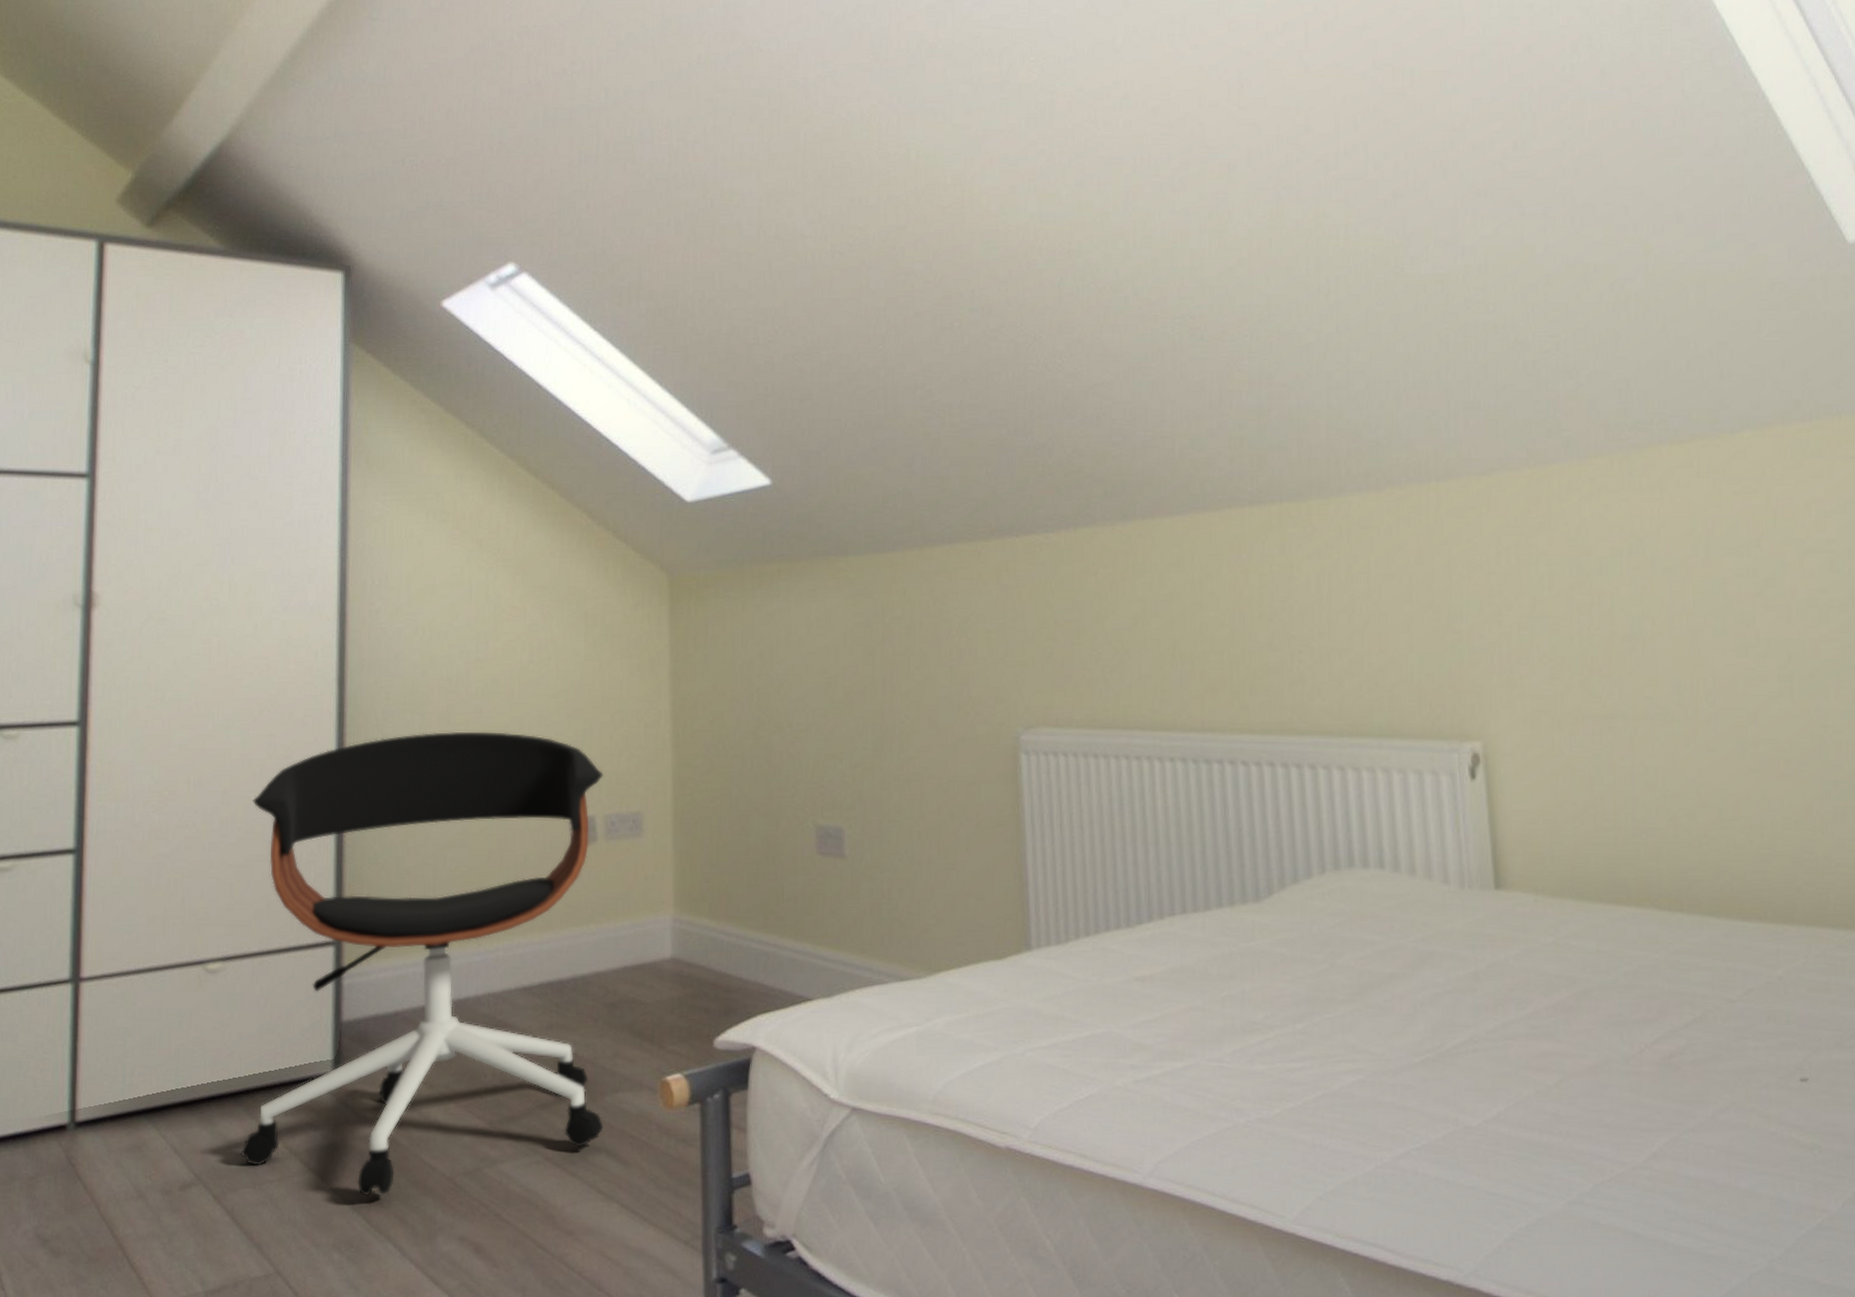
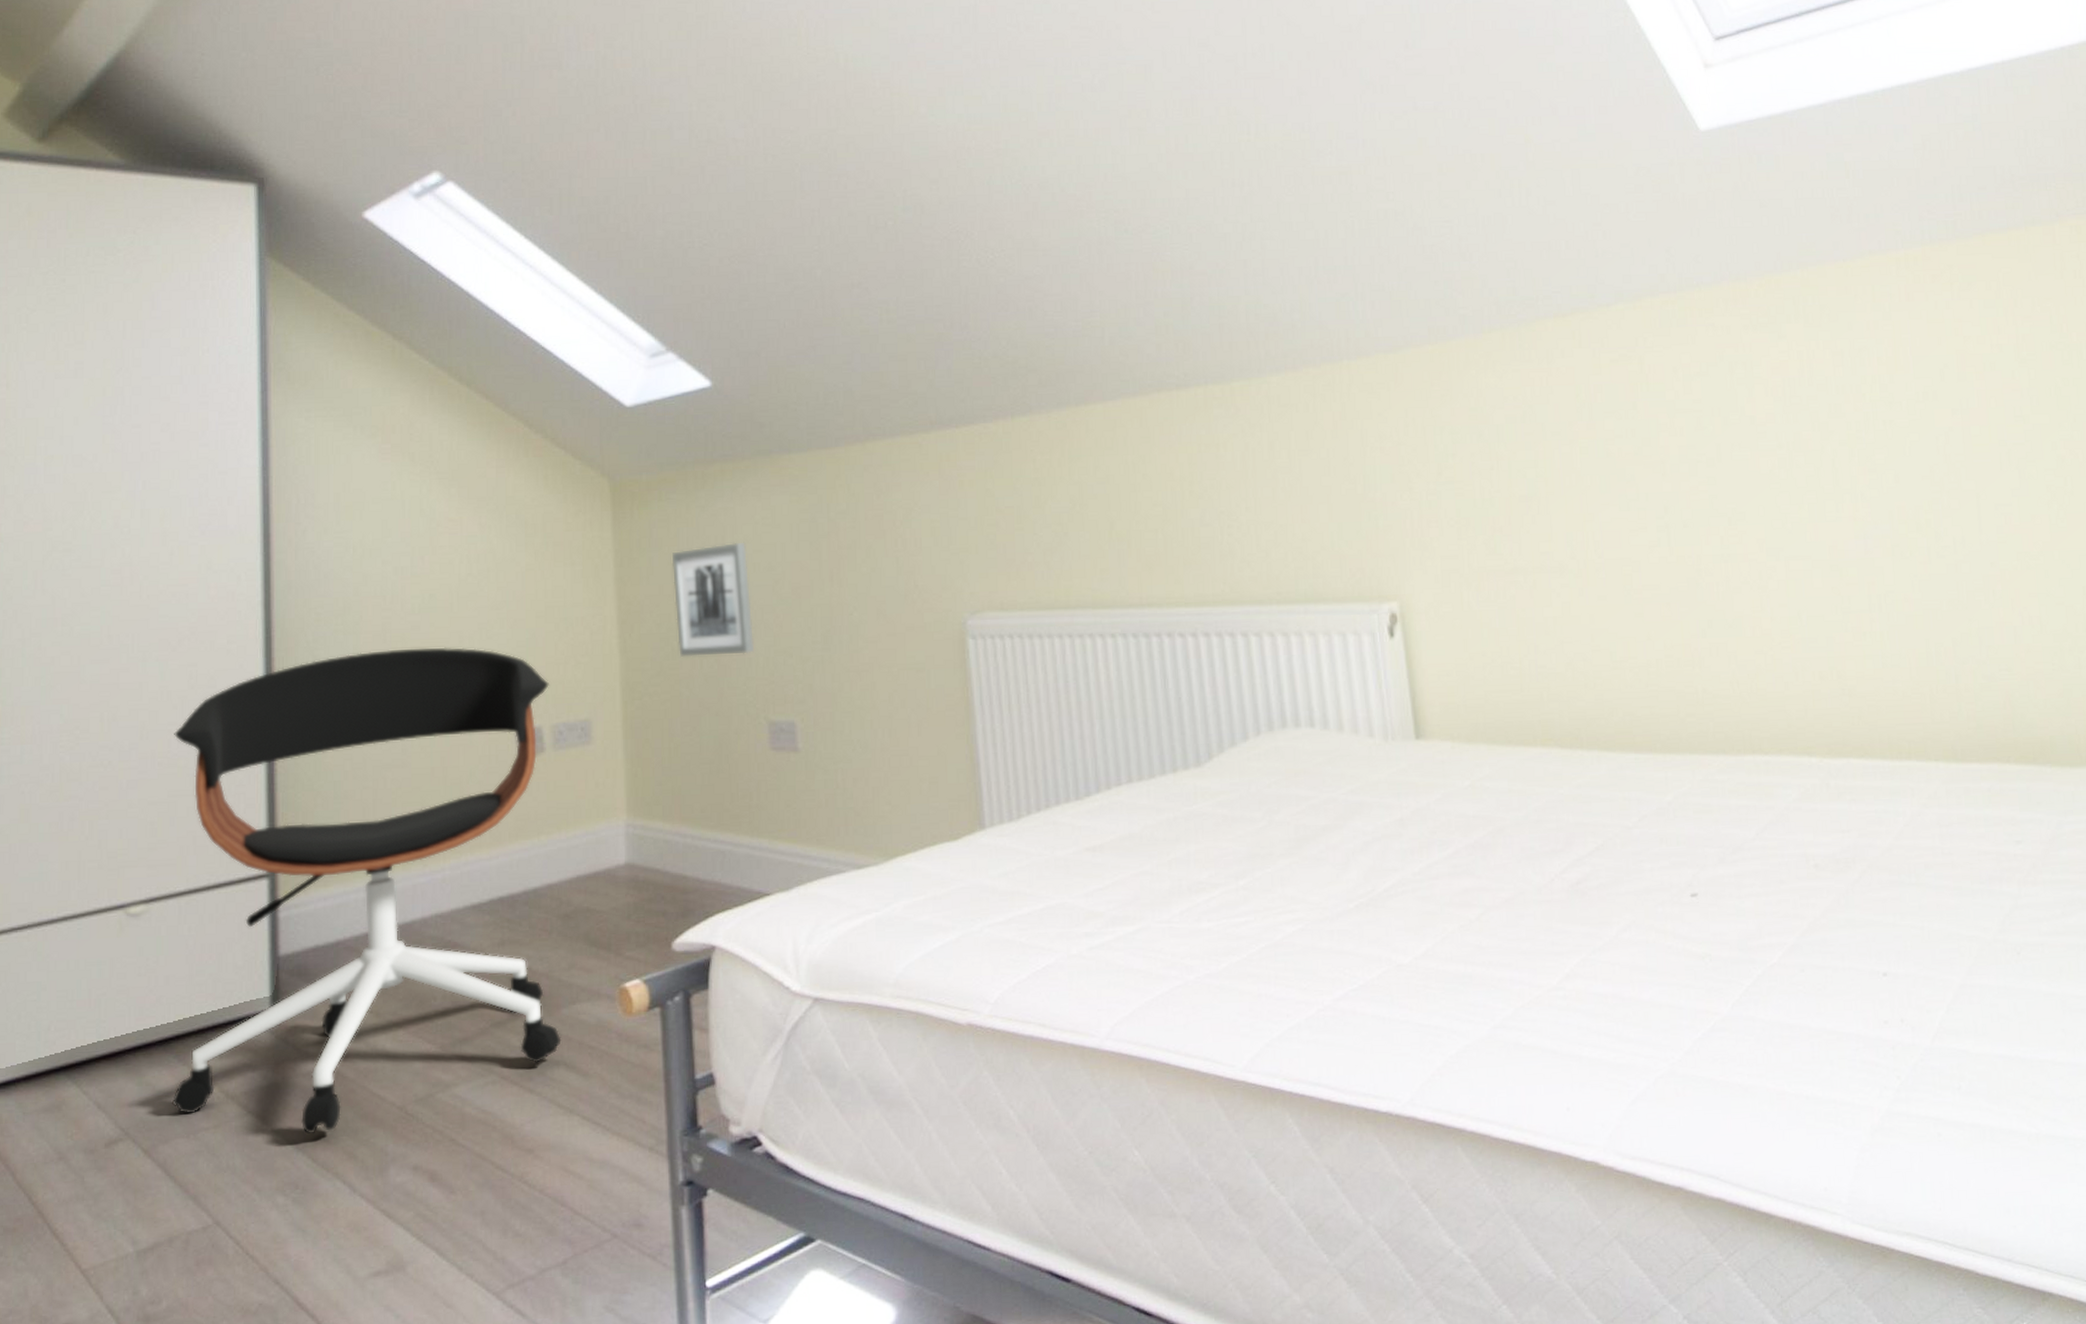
wall art: none [726,643,805,757] -> present [671,542,755,658]

